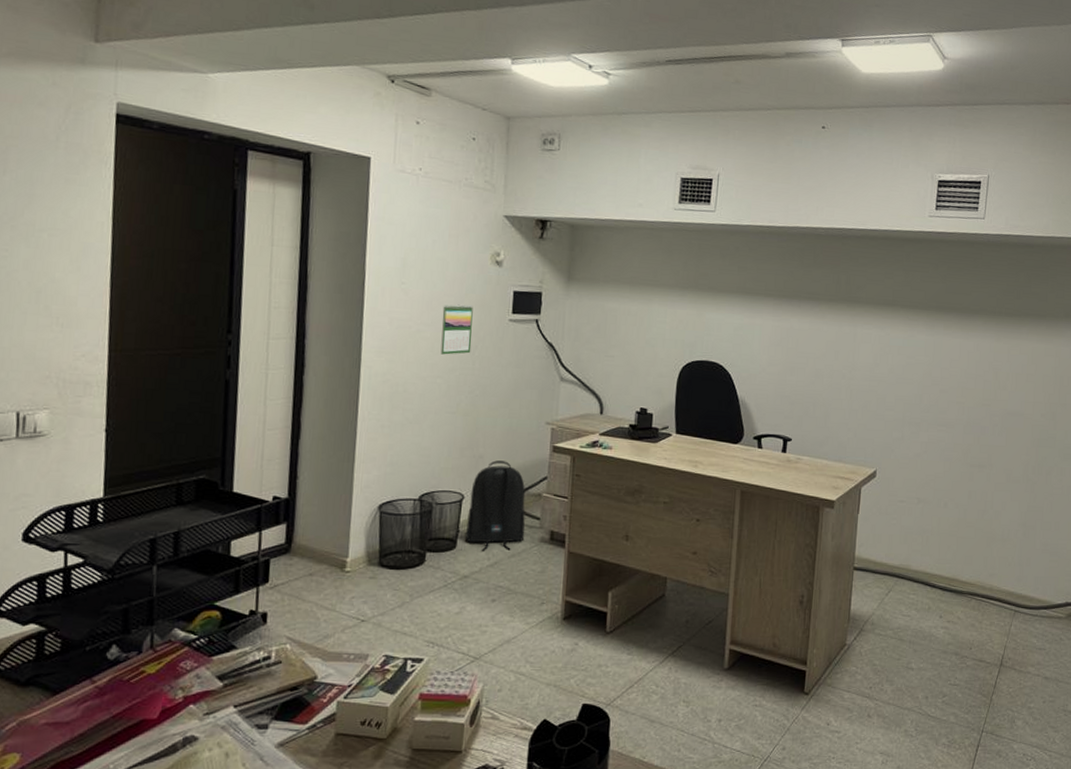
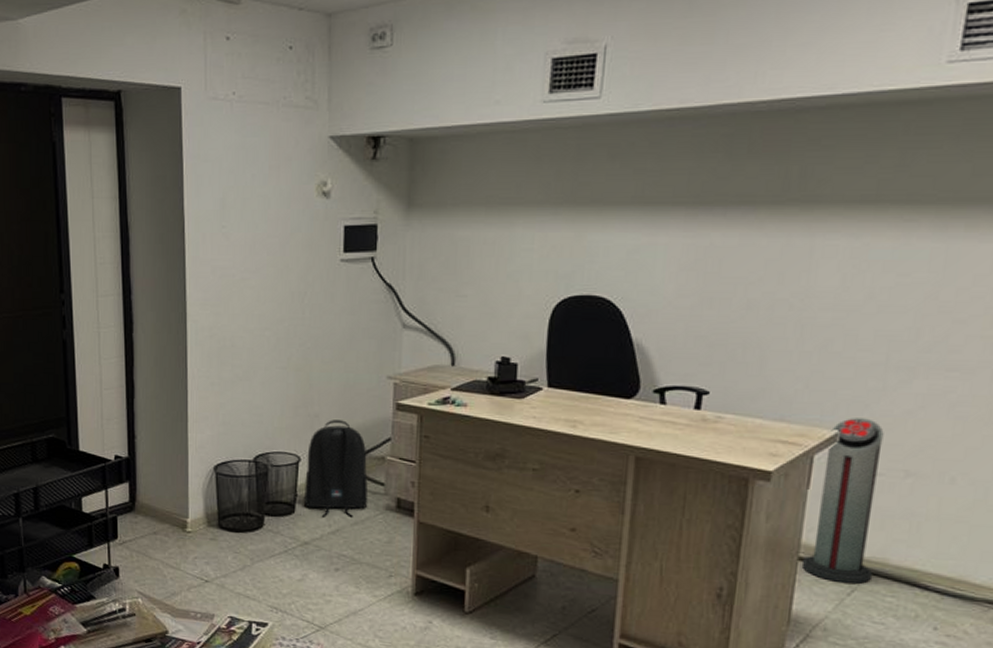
calendar: present [440,304,473,355] -> none [266,246,300,304]
air purifier: none [856,459,904,587] -> present [801,418,884,584]

